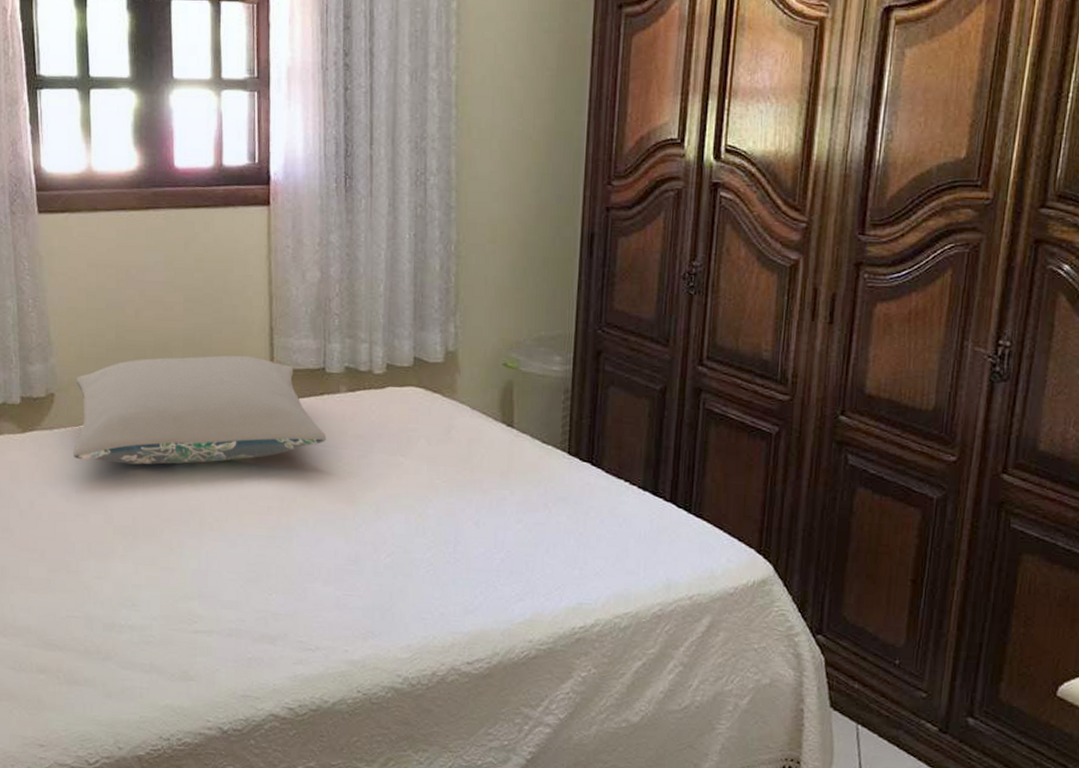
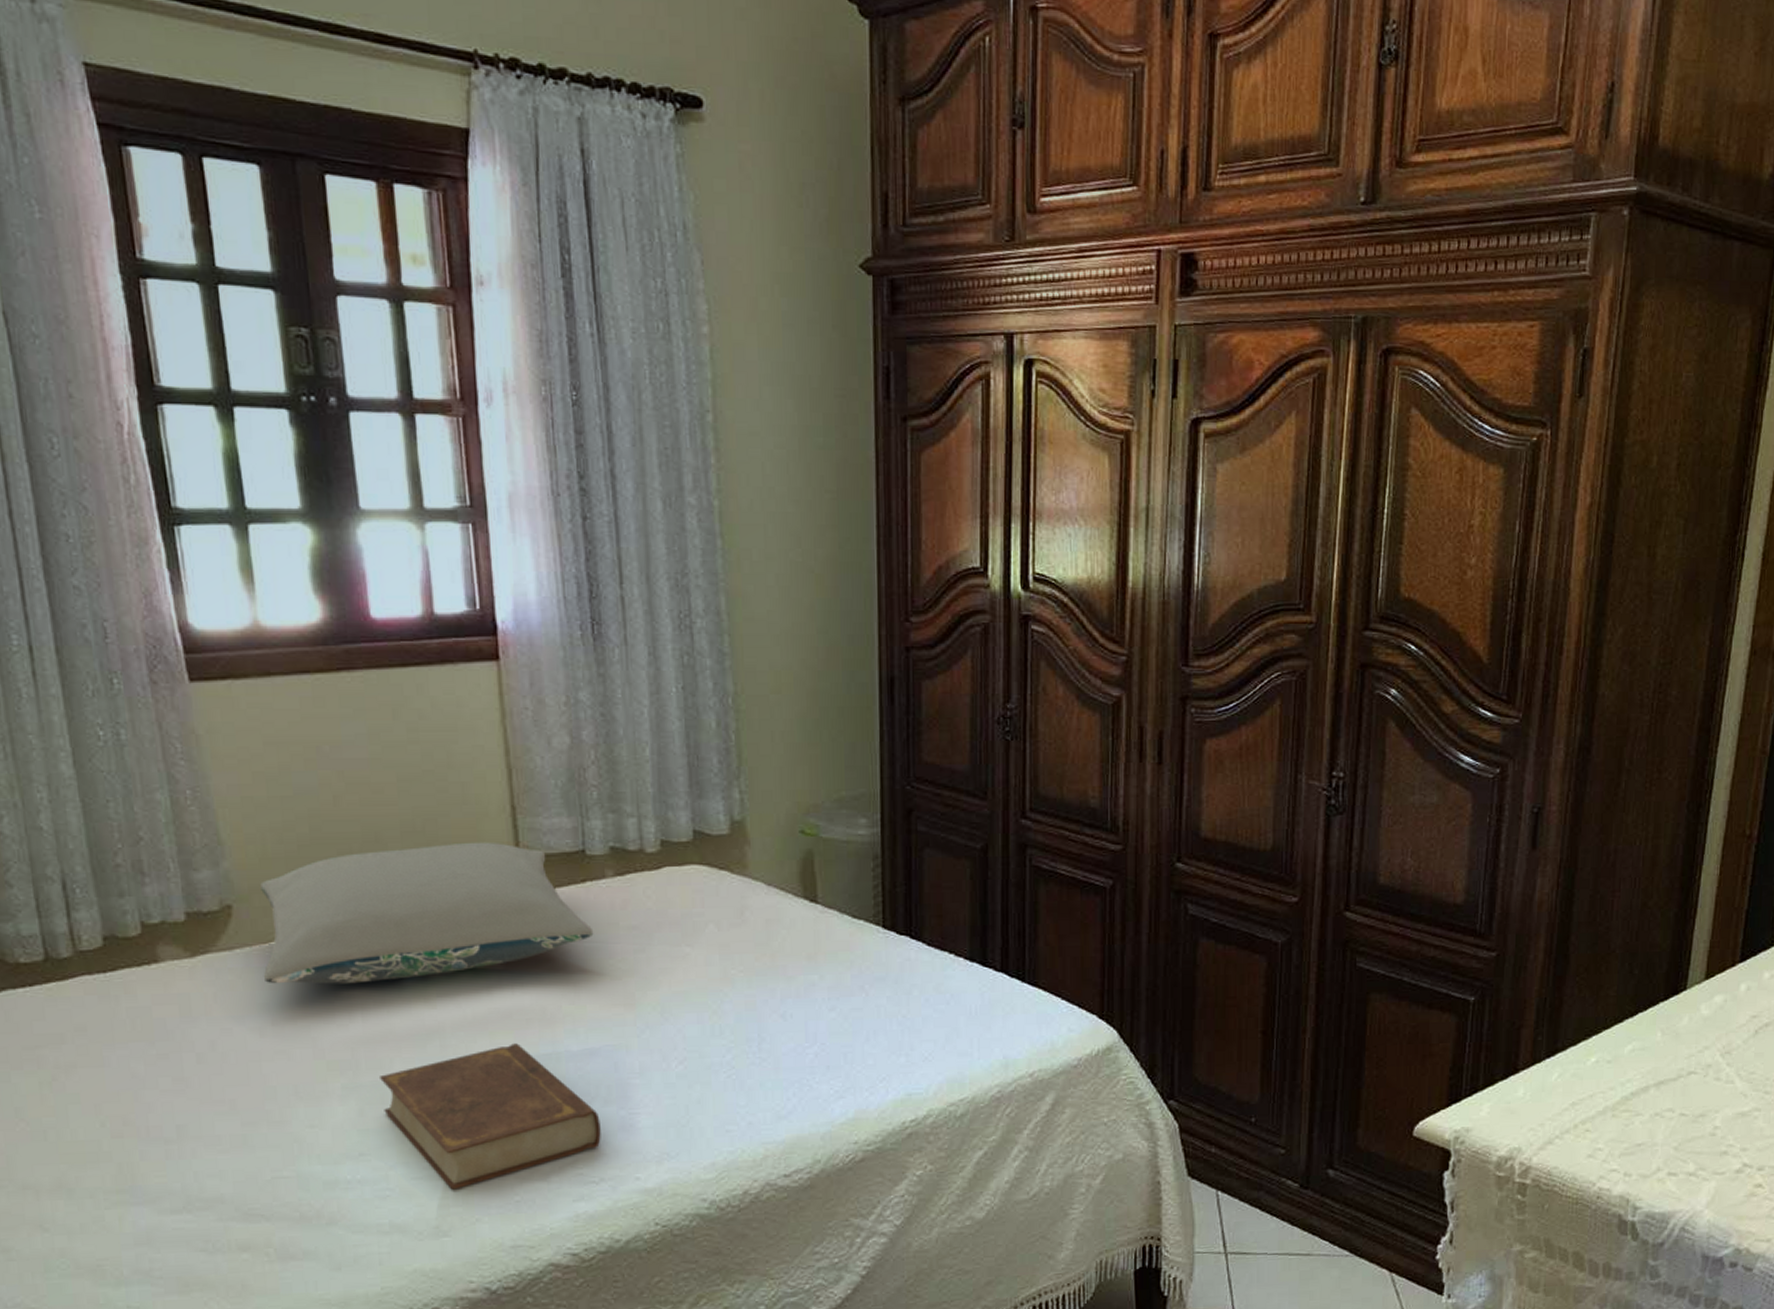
book: none [151,526,320,643] -> present [378,1043,601,1190]

